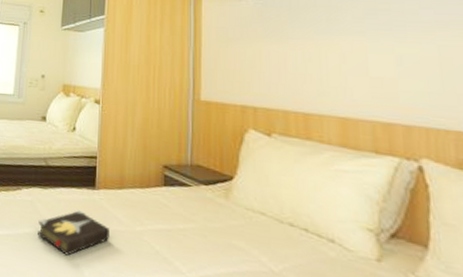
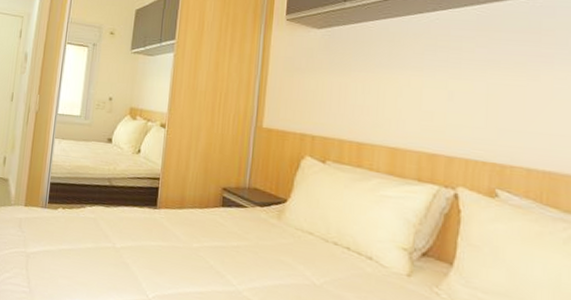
hardback book: present [38,210,110,256] -> none [99,227,168,269]

